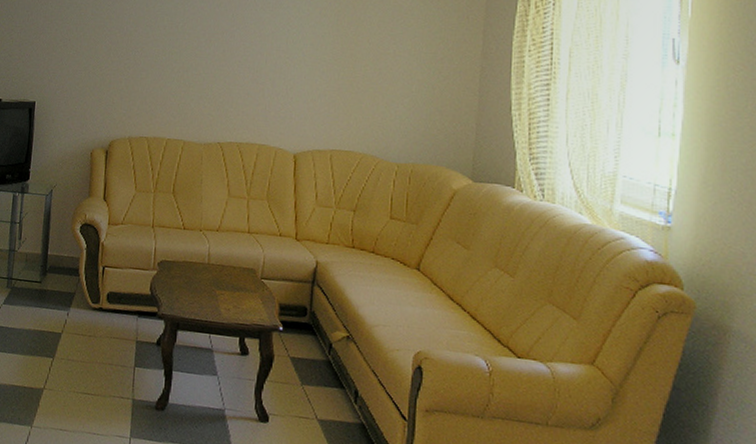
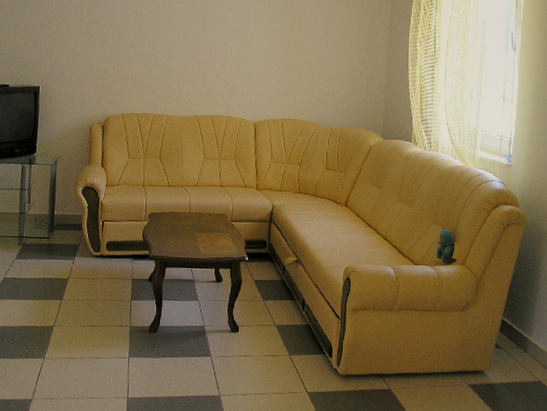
teddy bear: none [551,308,585,364] -> present [436,227,458,265]

